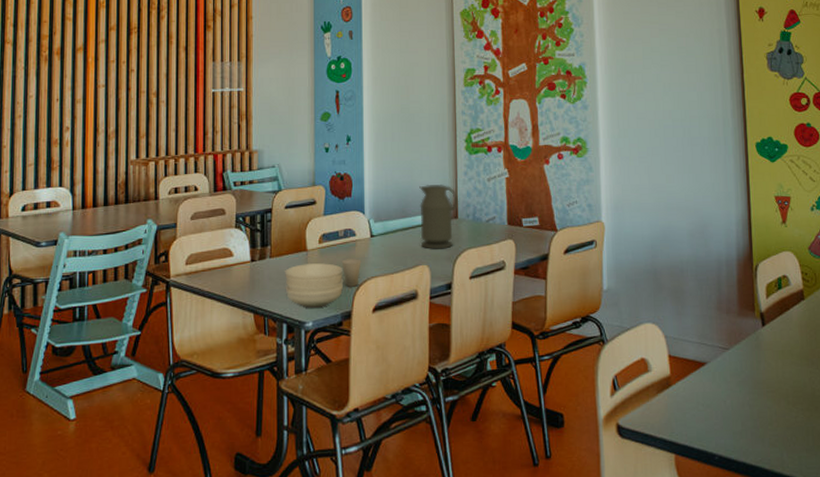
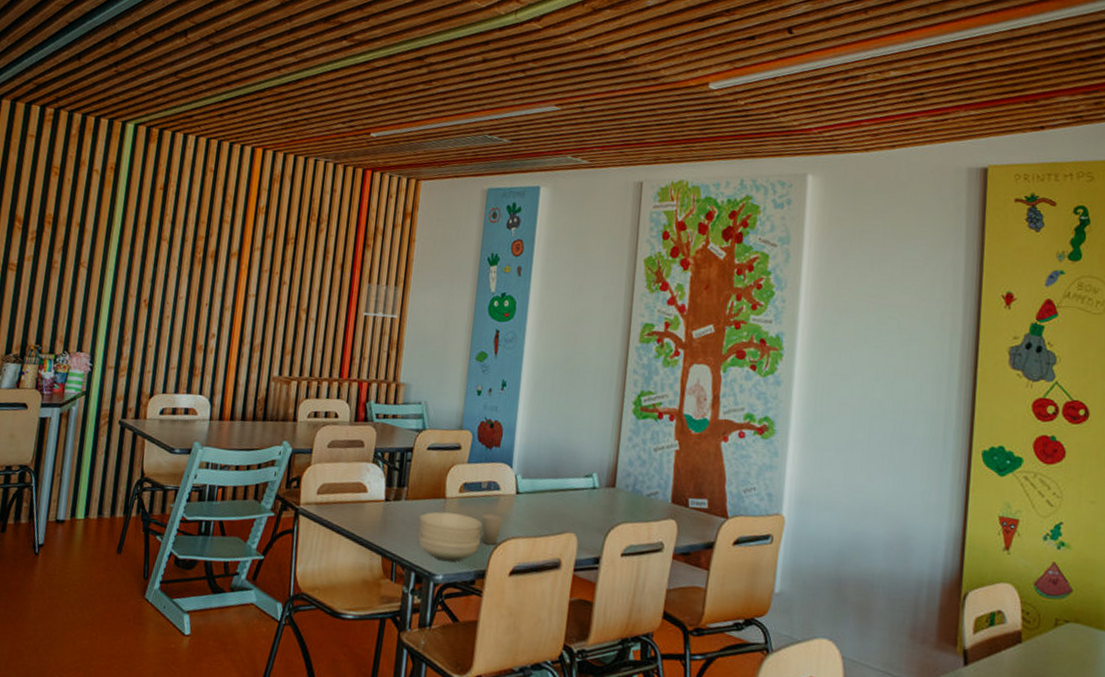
water jug: present [419,185,459,249] -> none [571,445,619,519]

